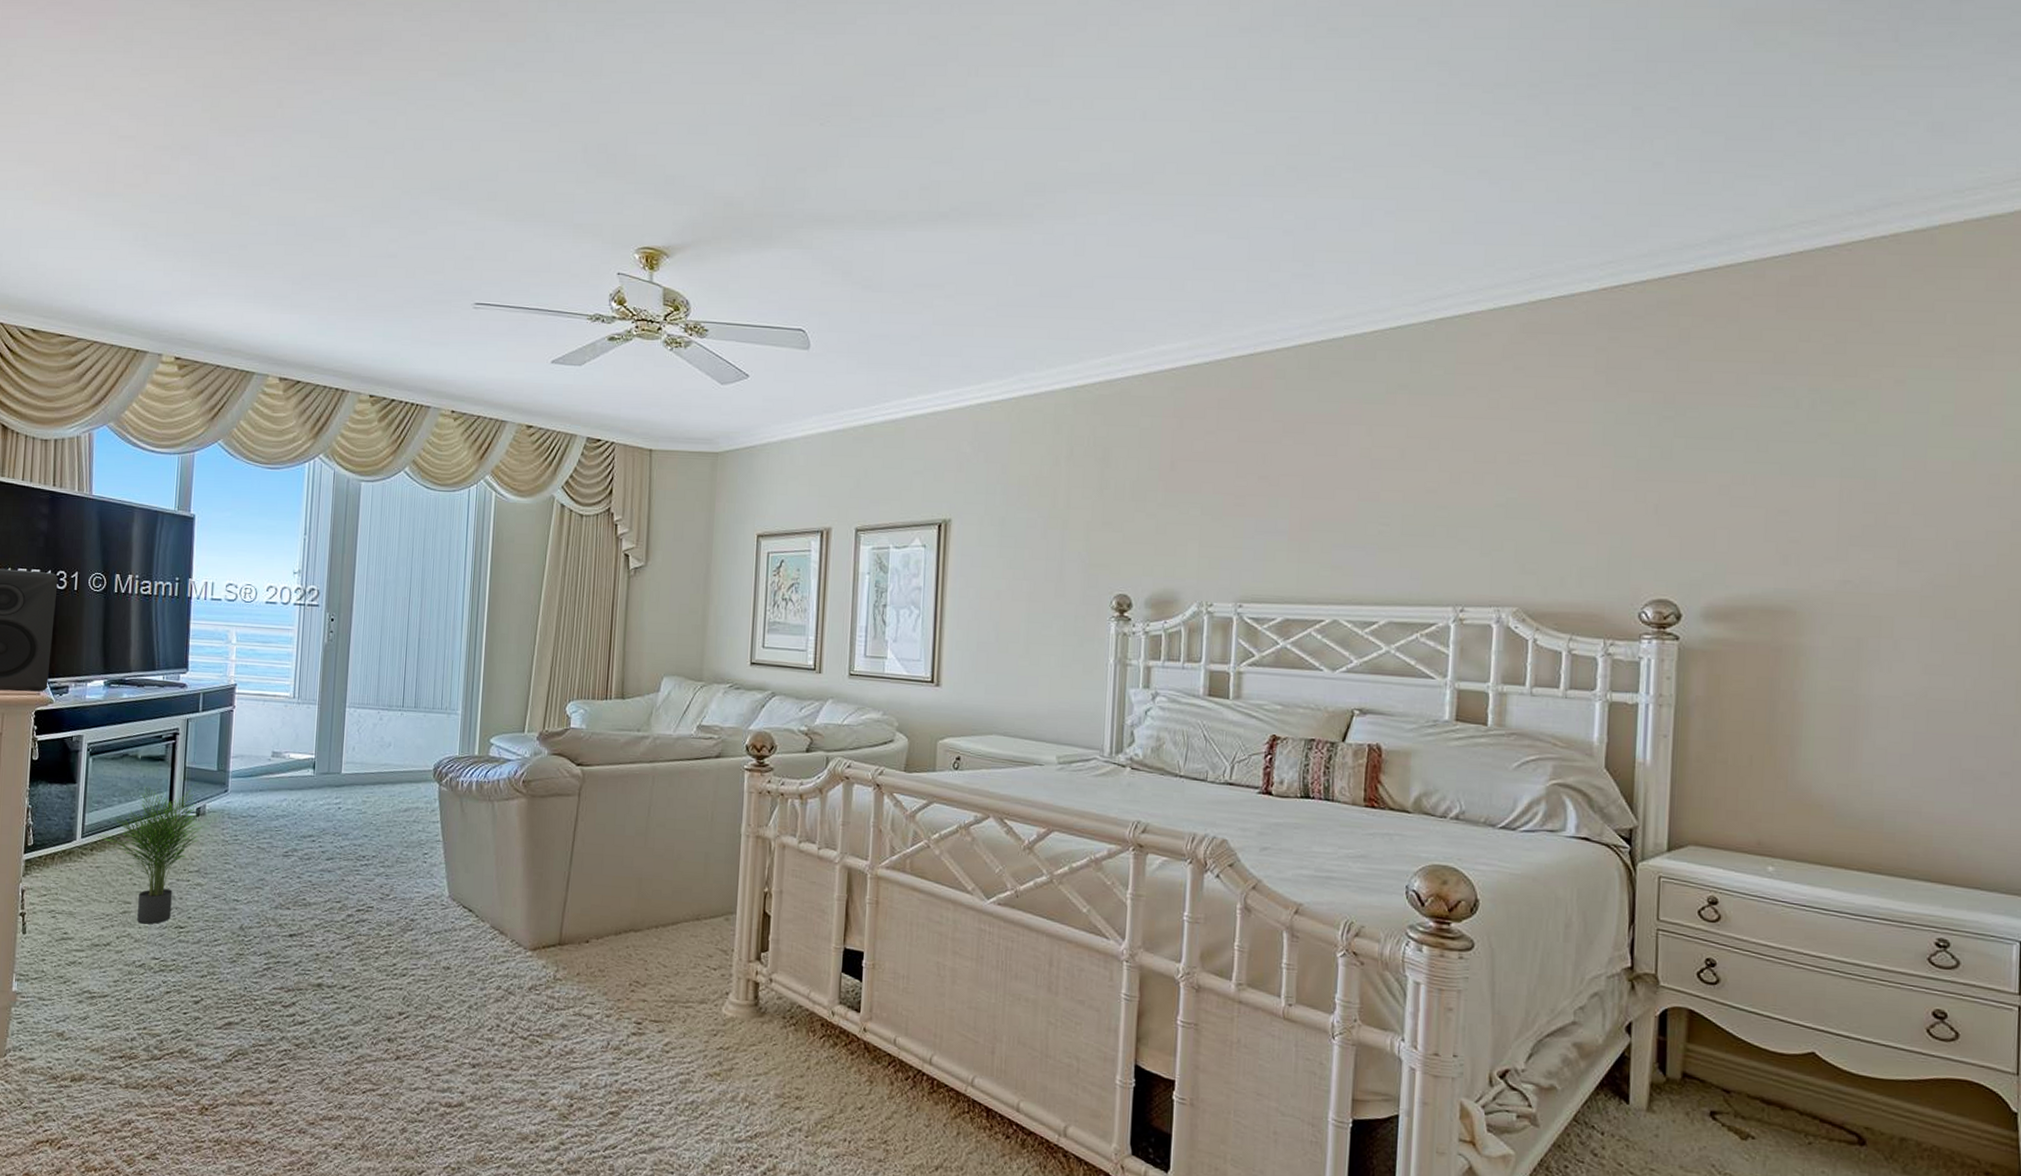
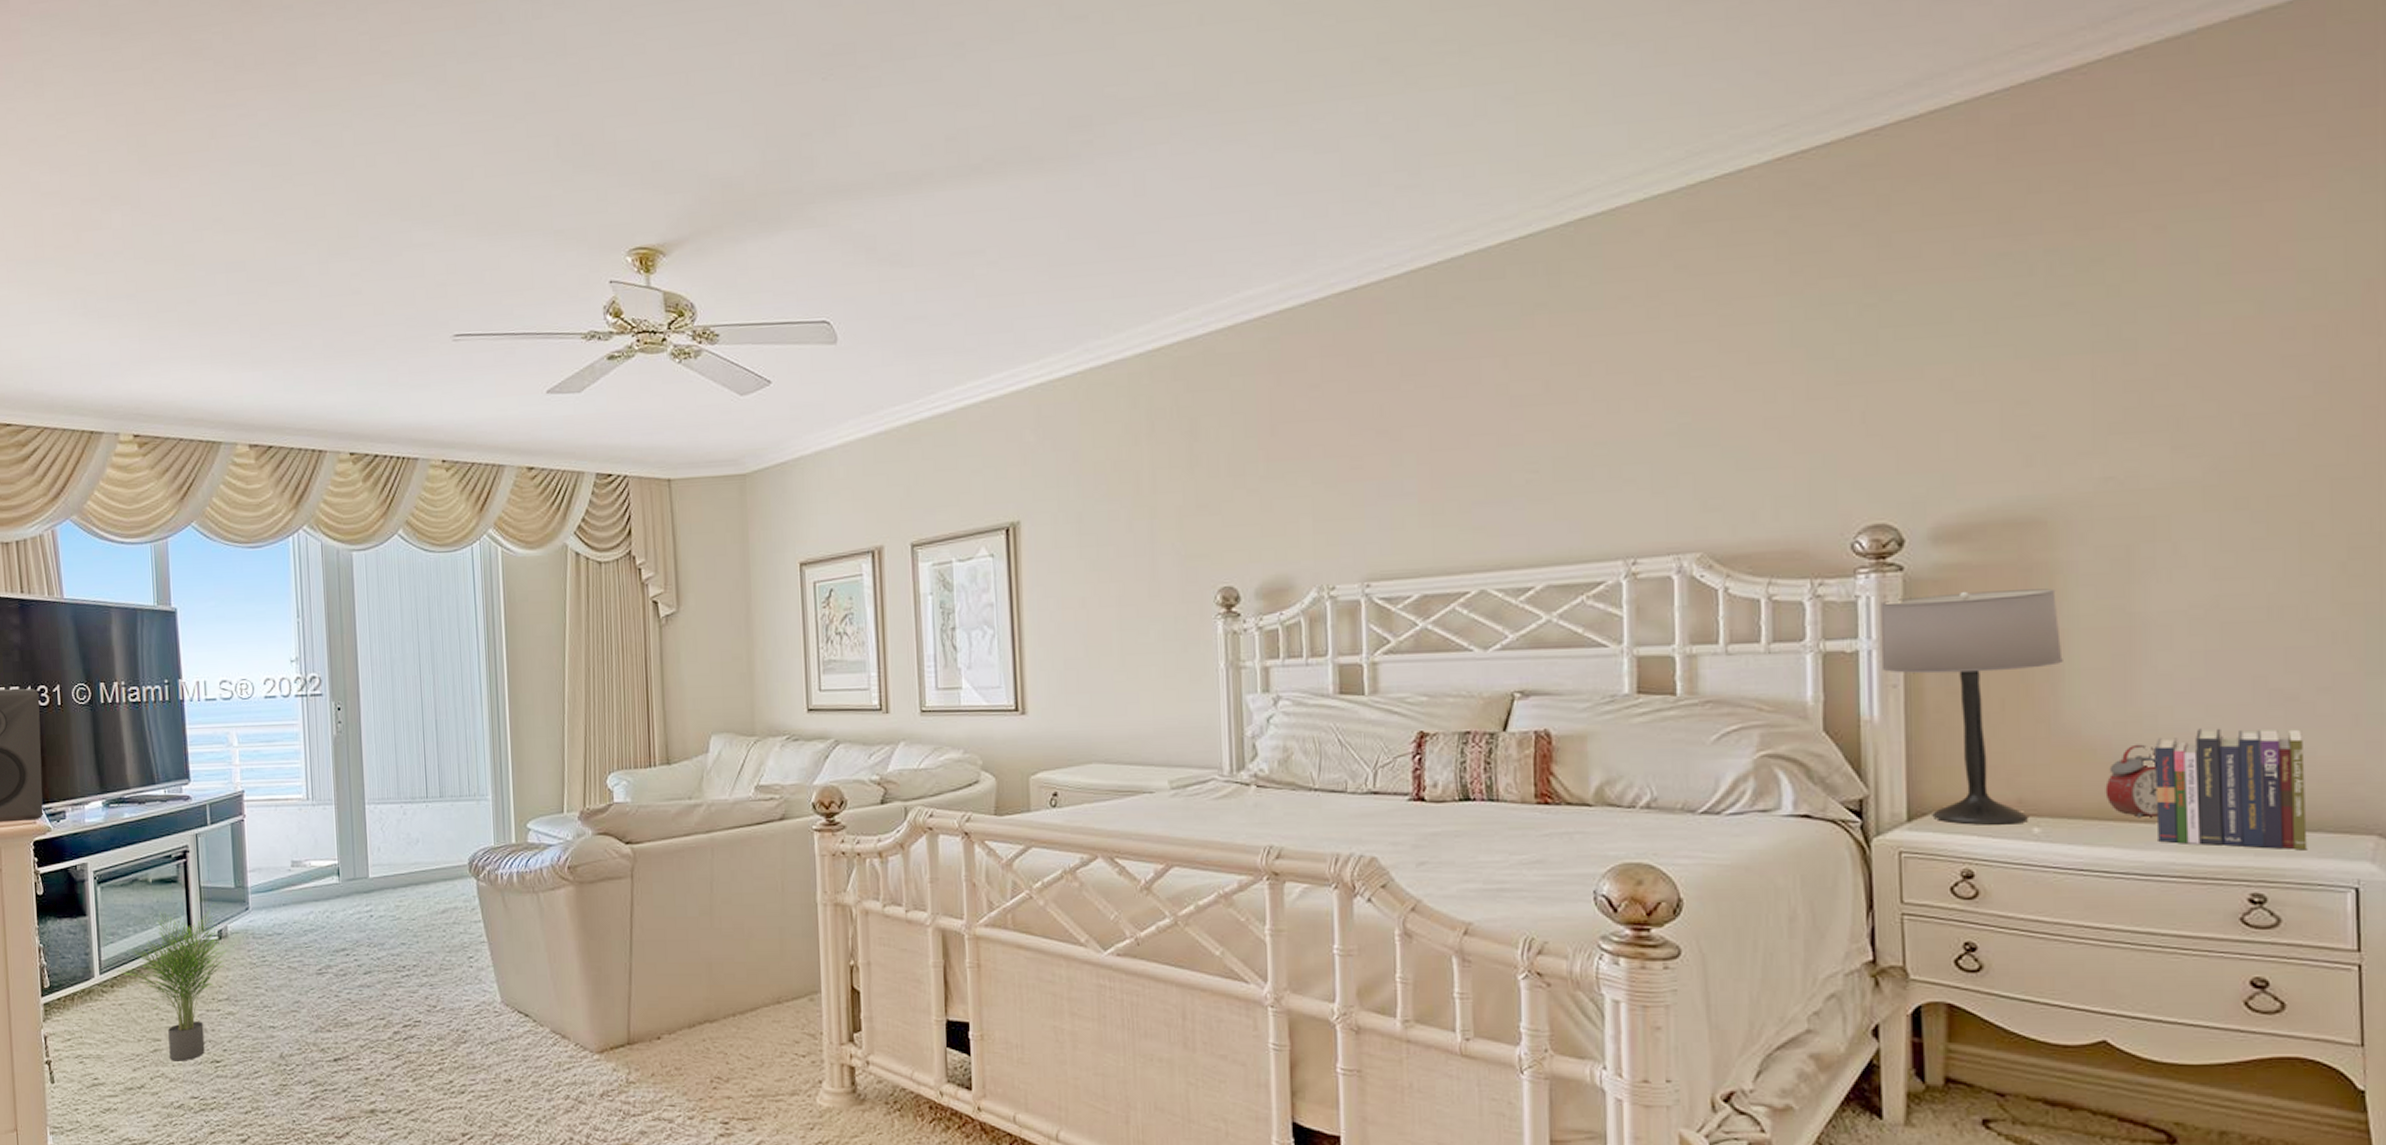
table lamp: none [1656,662,1801,862] -> present [1880,588,2063,825]
alarm clock: none [1827,804,1870,867] -> present [2105,744,2160,818]
books: none [1866,796,1987,906] -> present [2155,728,2308,851]

